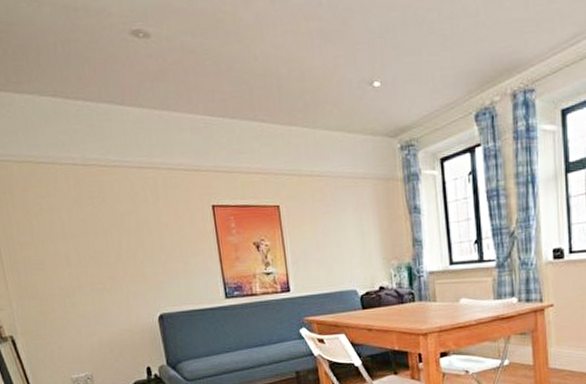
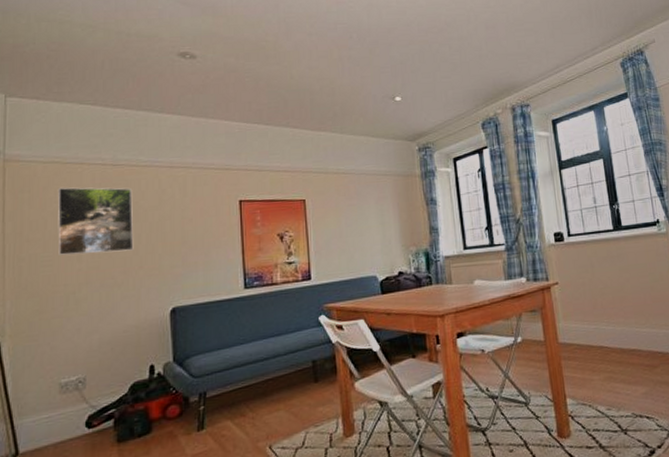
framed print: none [37,189,117,259] -> present [58,187,134,255]

